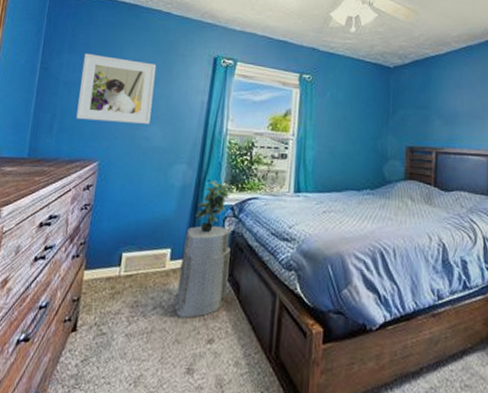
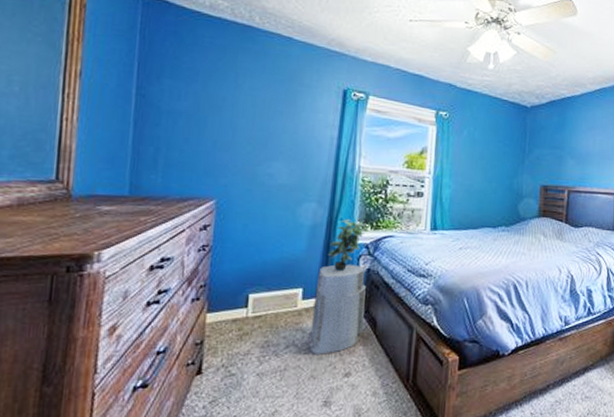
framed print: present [76,53,157,124] -> none [185,79,278,160]

